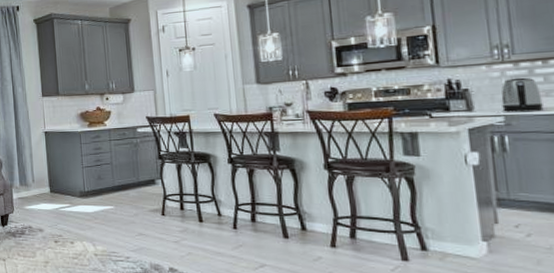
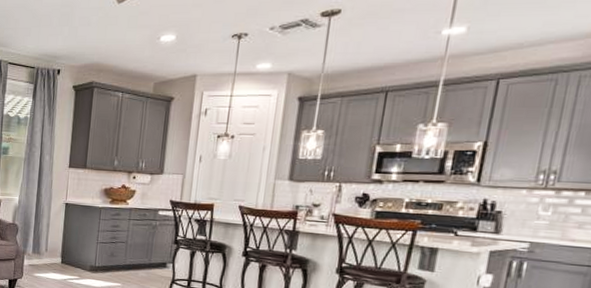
kettle: present [500,77,544,113] -> none [529,206,575,243]

